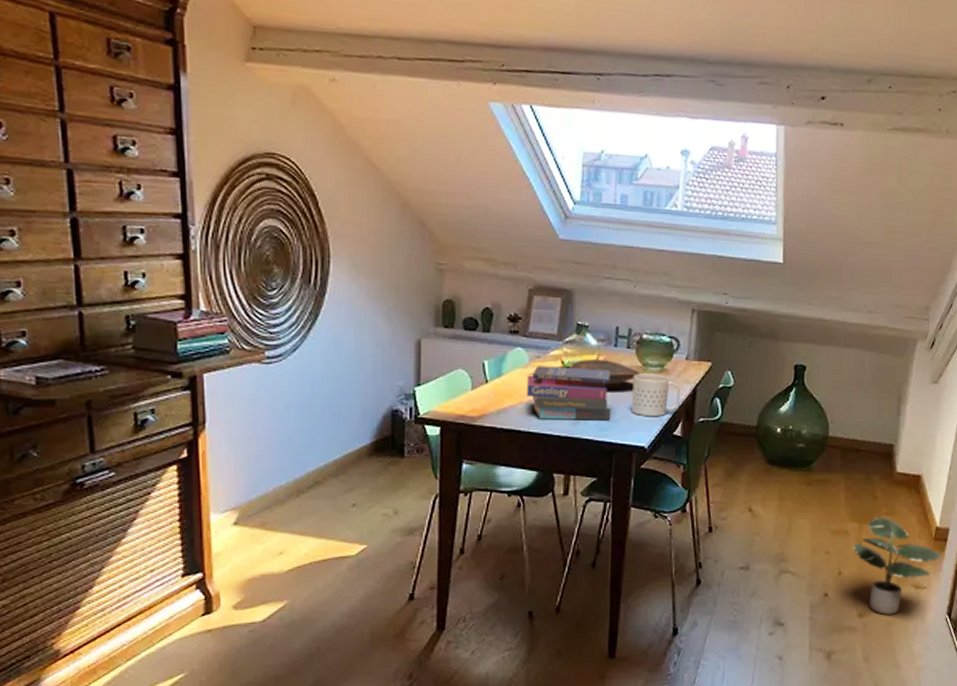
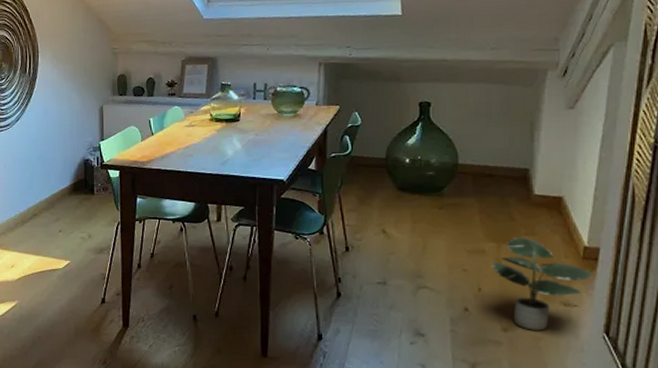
books: present [527,366,611,421] -> none [183,118,253,161]
decorative bowl: present [569,358,641,389] -> none [217,110,277,134]
mug: present [631,373,680,417] -> none [270,119,313,155]

